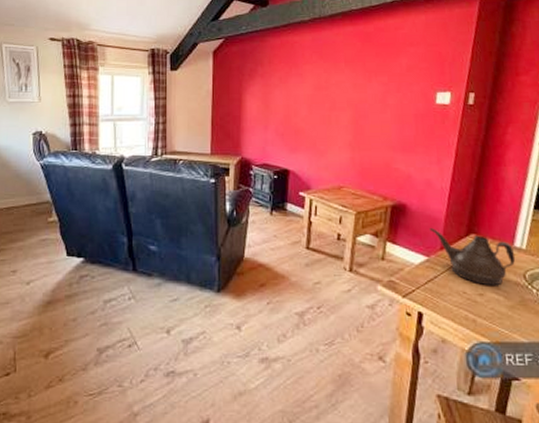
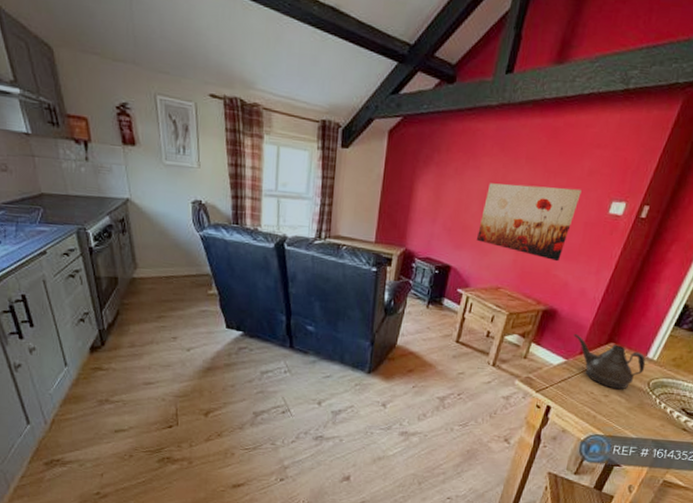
wall art: none [310,84,405,155] -> present [477,183,582,262]

